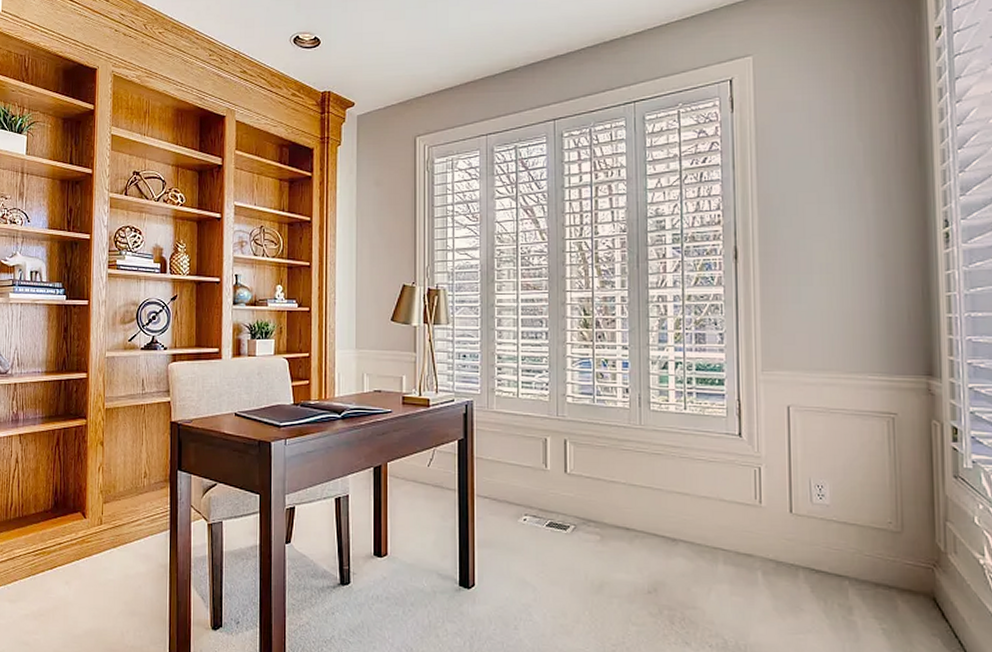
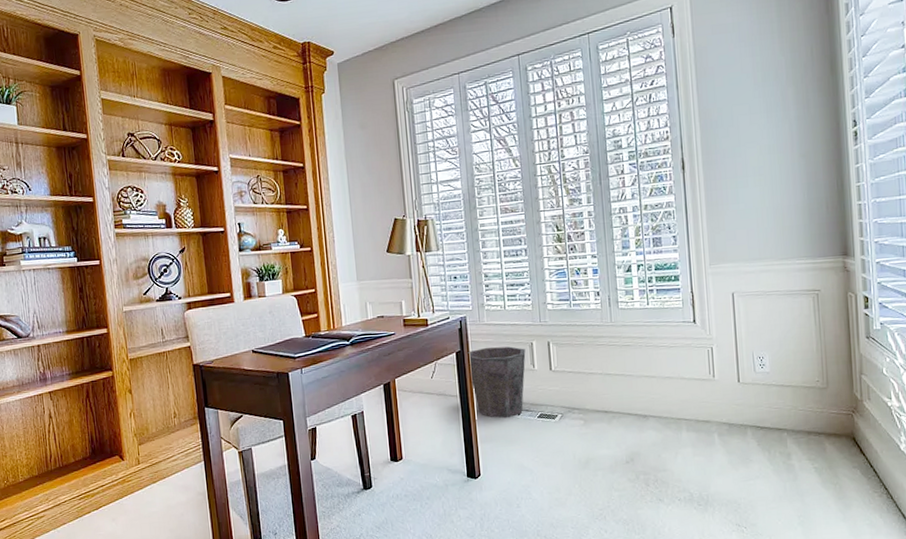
waste bin: none [472,438,538,522] -> present [468,346,526,418]

